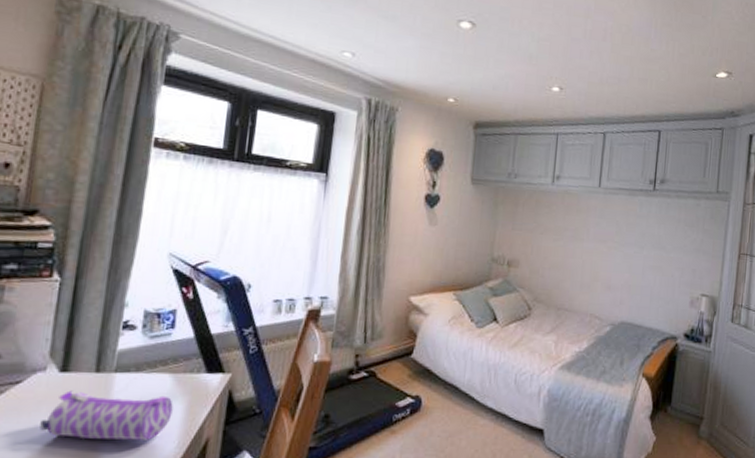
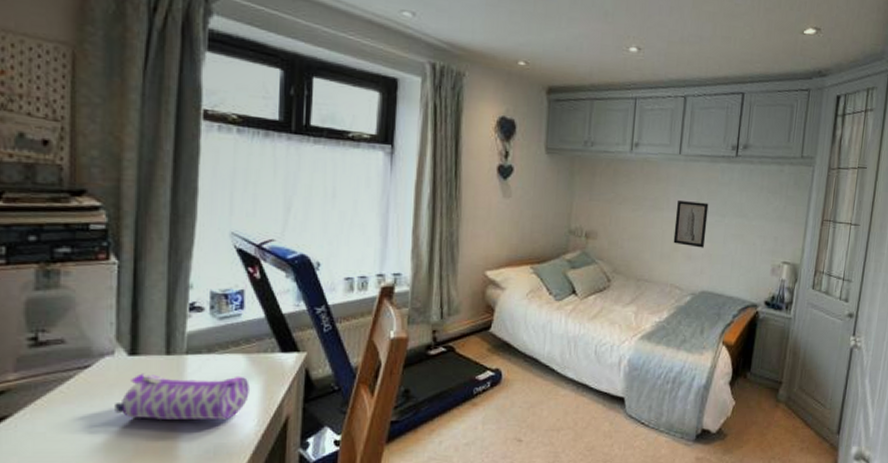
wall art: none [593,232,628,279] -> present [673,201,709,248]

